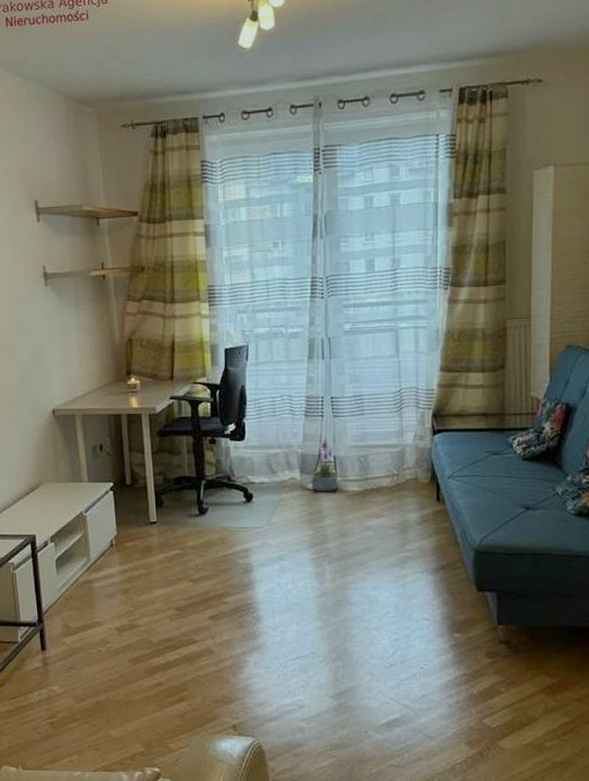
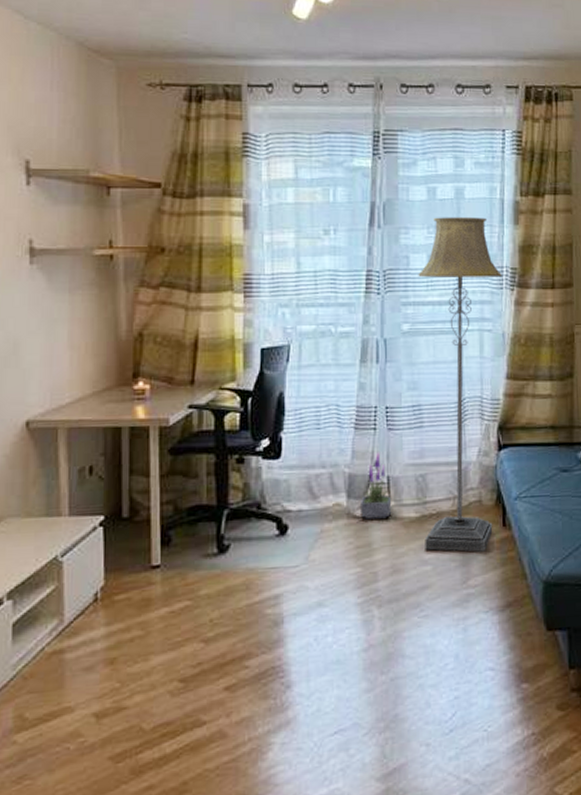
floor lamp: none [357,222,436,522] -> present [418,217,502,552]

